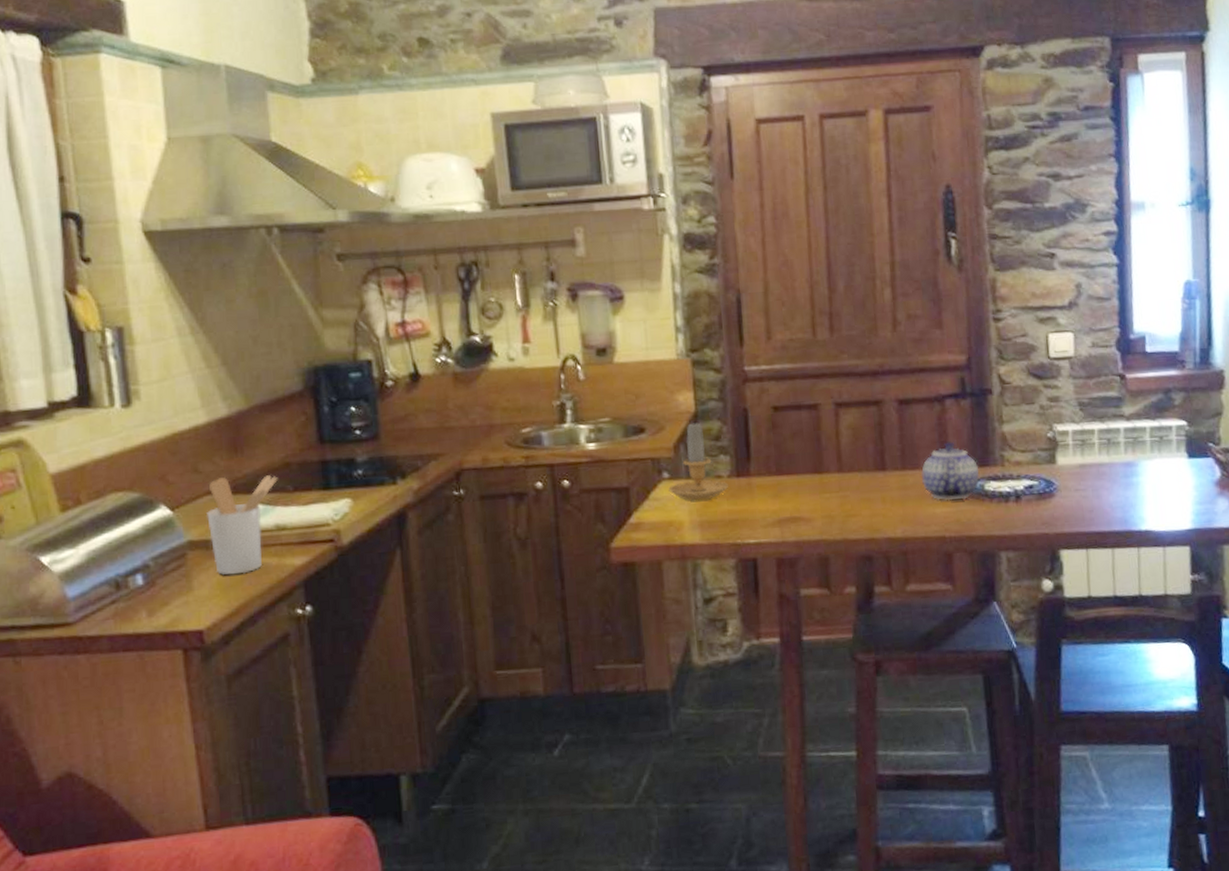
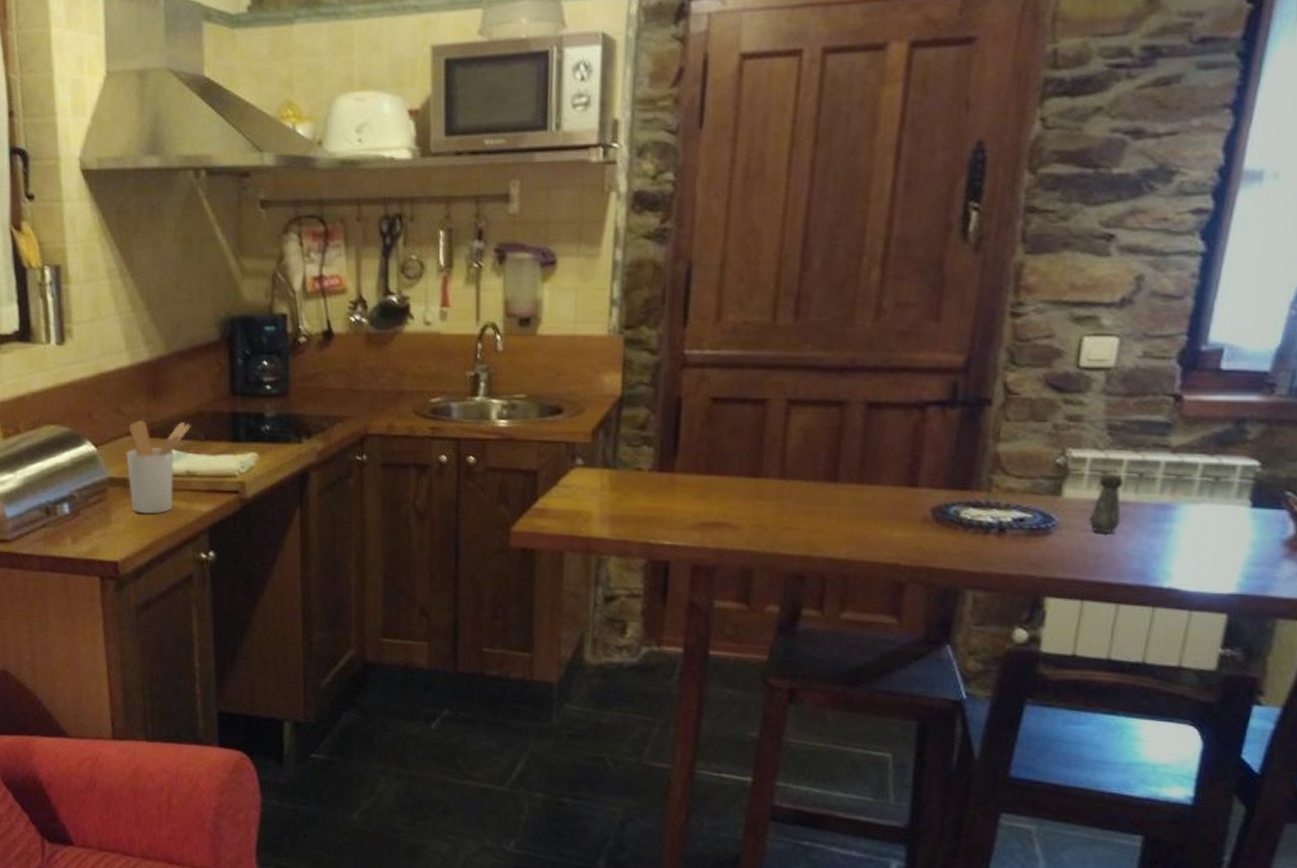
candle: present [668,421,729,501] -> none [581,407,649,493]
teapot: present [921,441,979,500] -> none [881,456,956,525]
salt shaker: none [1079,442,1102,492] -> present [1089,475,1124,535]

